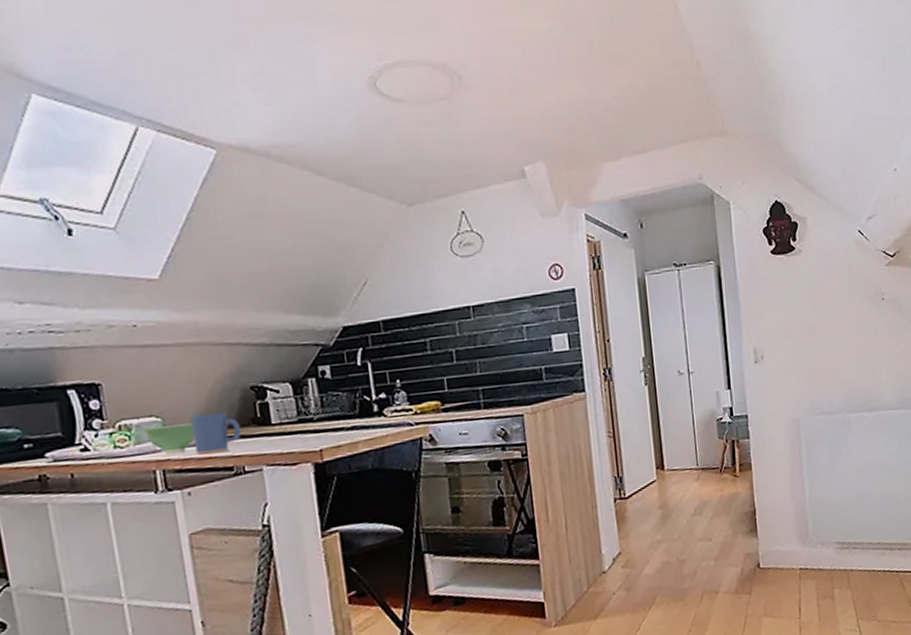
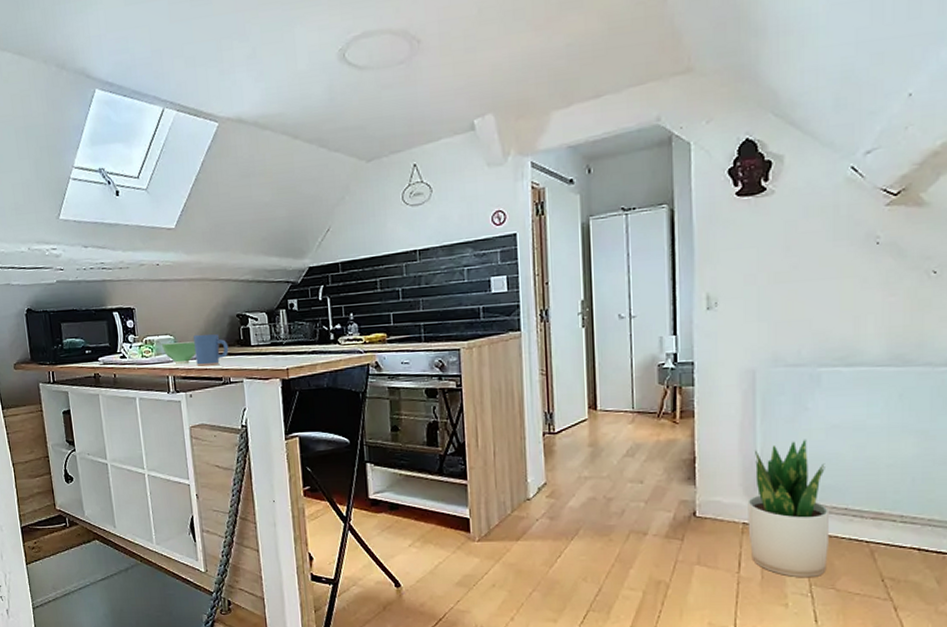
planter: none [802,481,869,615] -> present [748,439,828,578]

